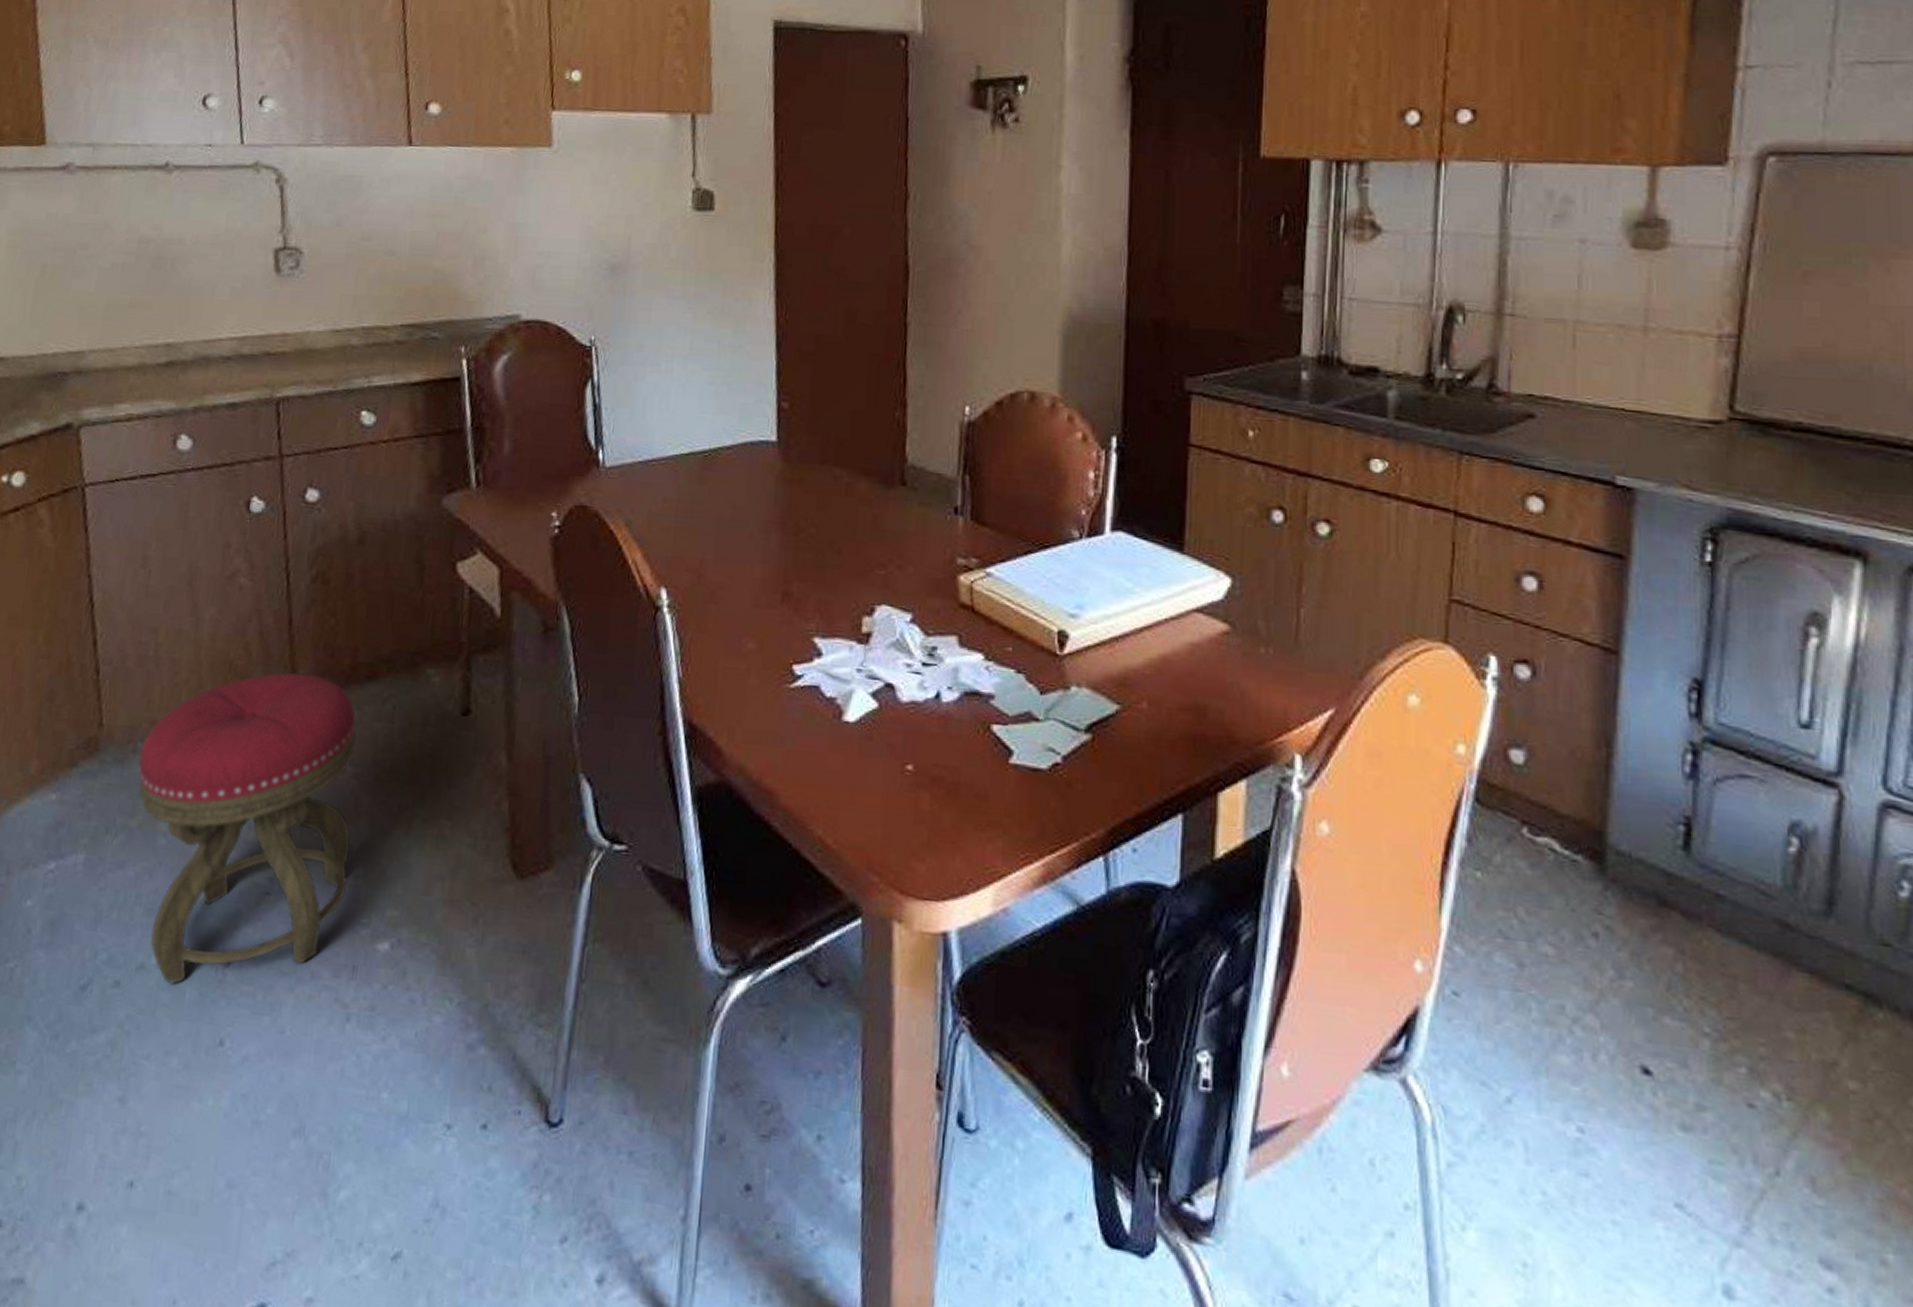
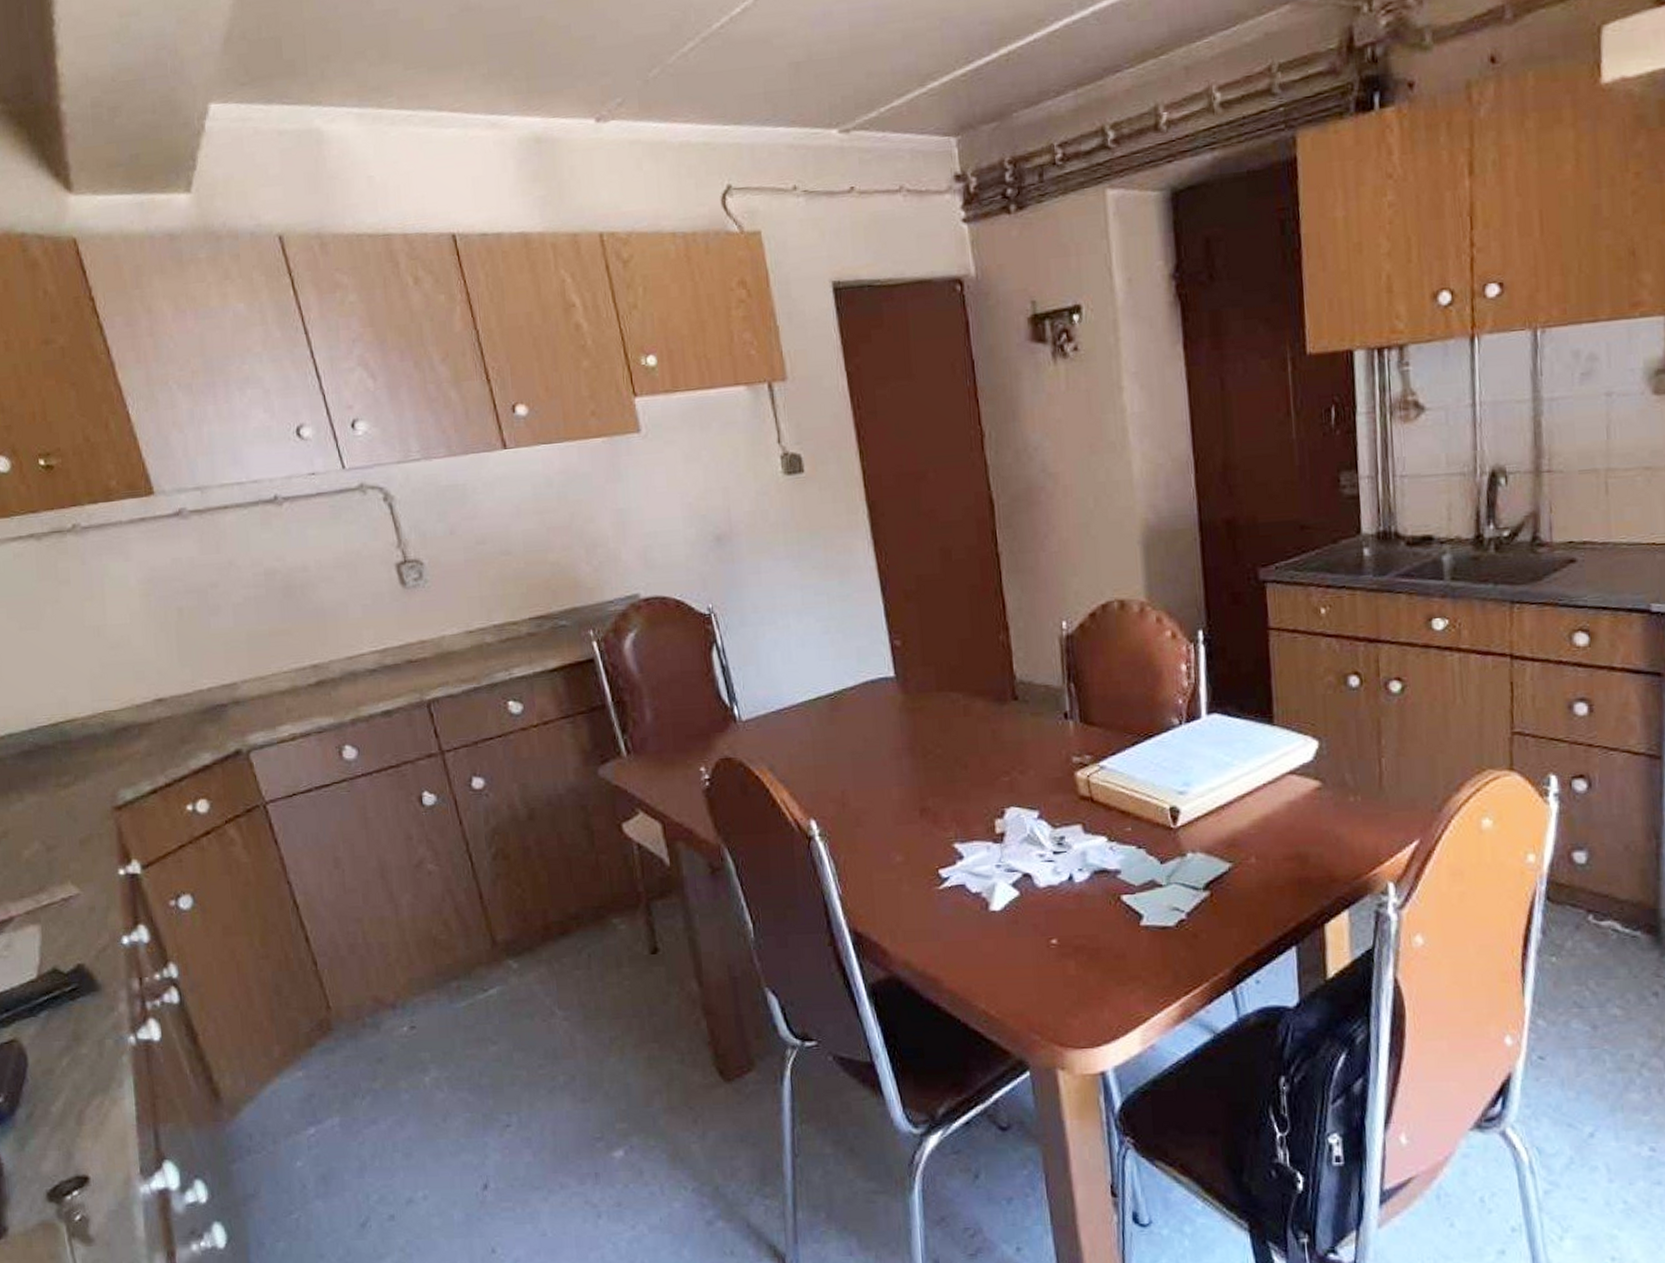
stool: present [138,671,357,985] -> none [369,938,577,1211]

